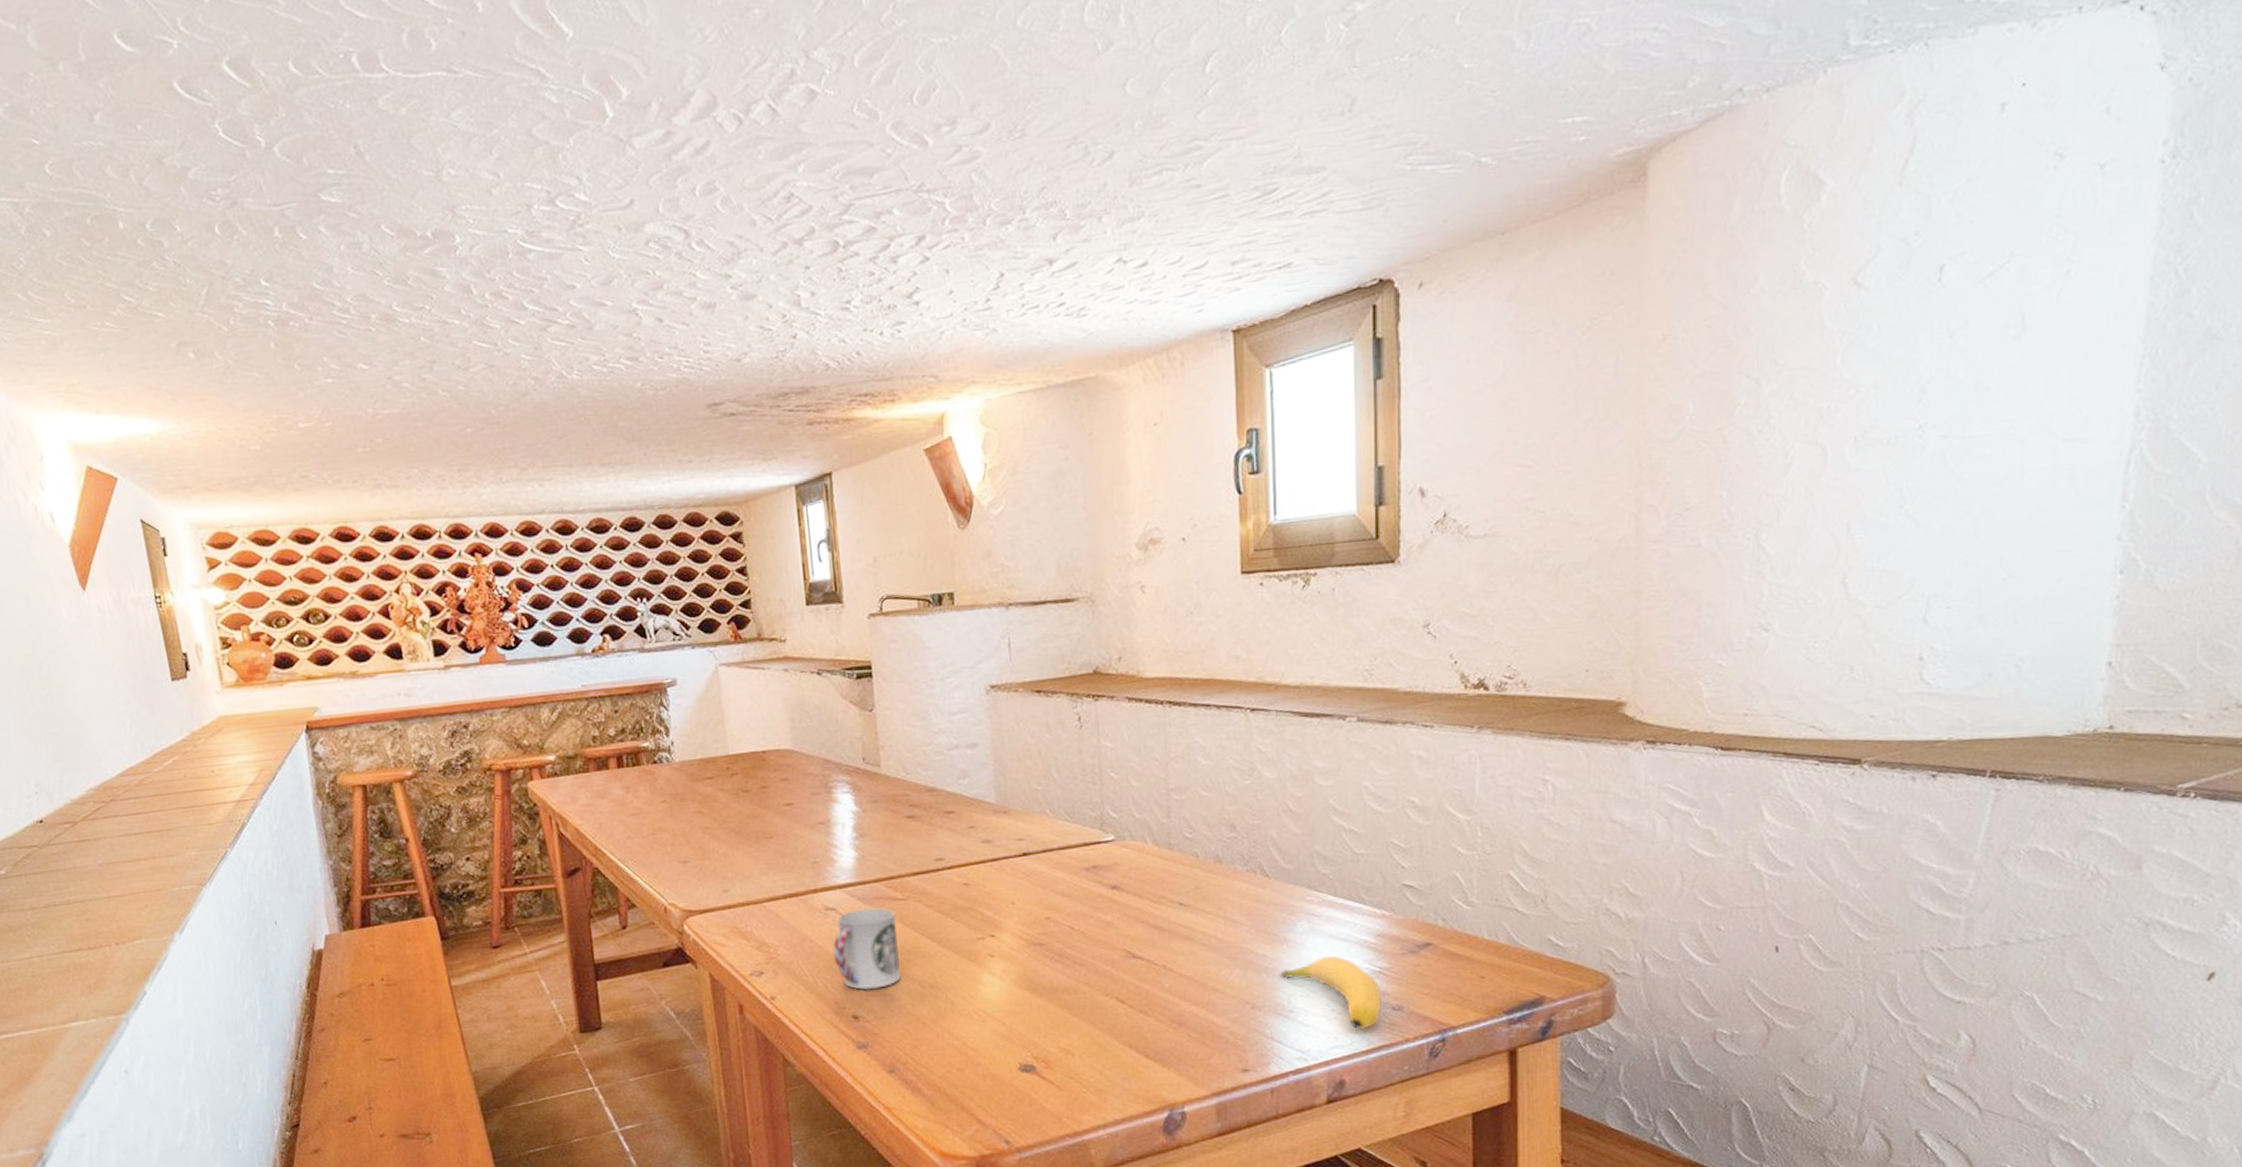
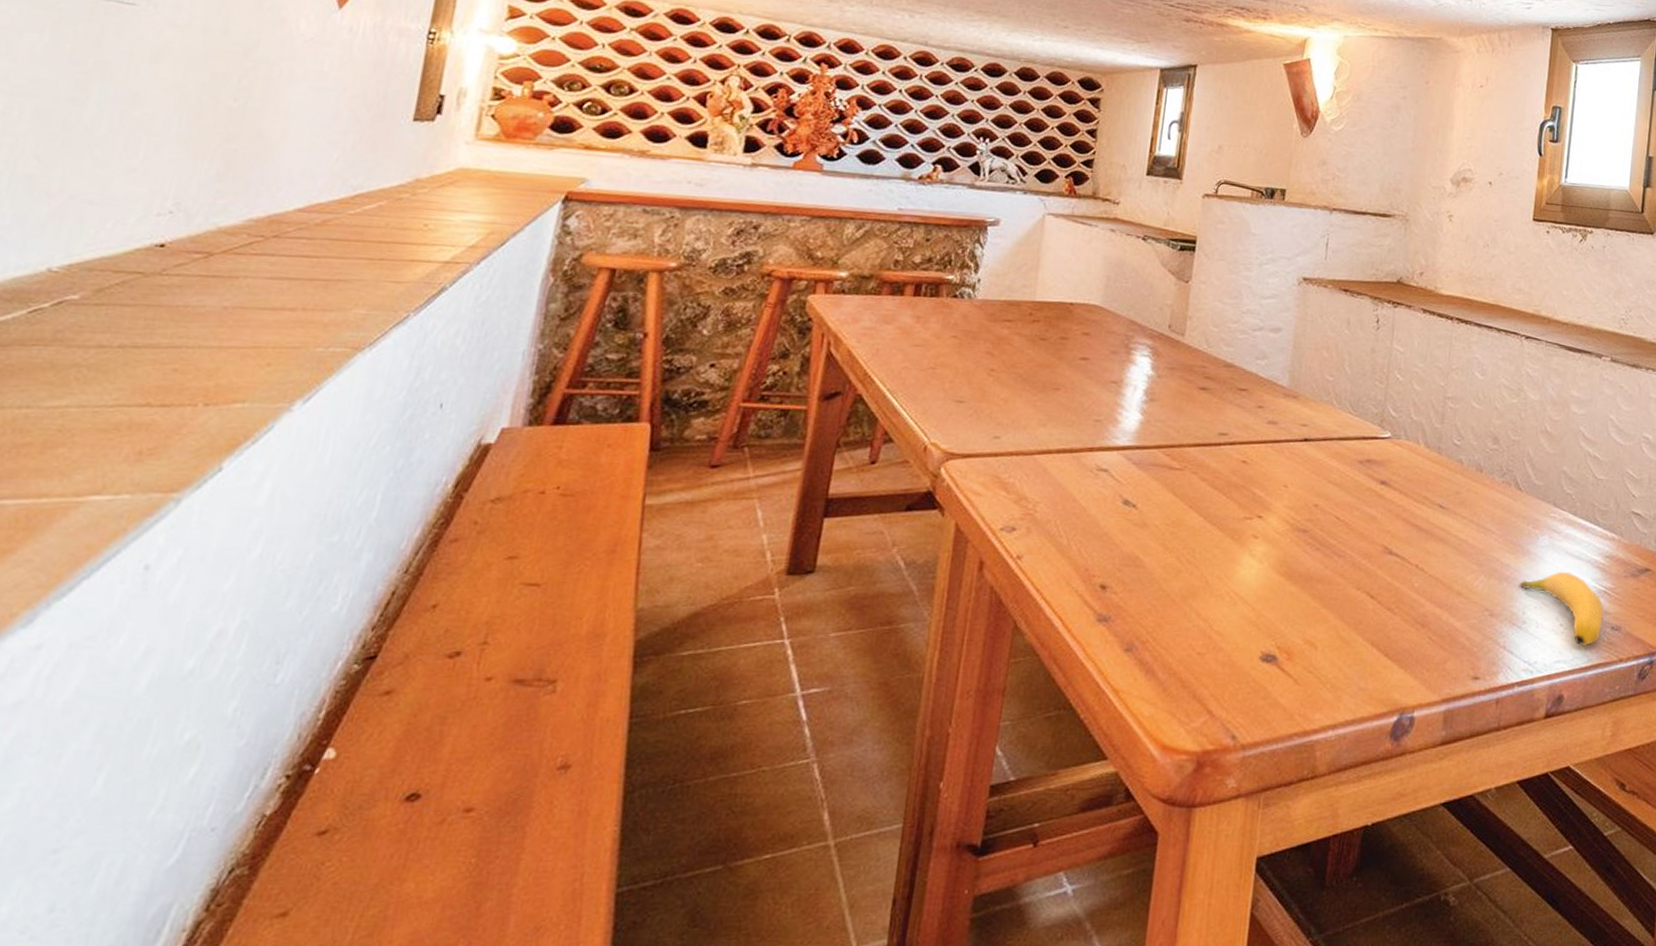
cup: present [833,907,902,990] -> none [1094,473,1168,559]

